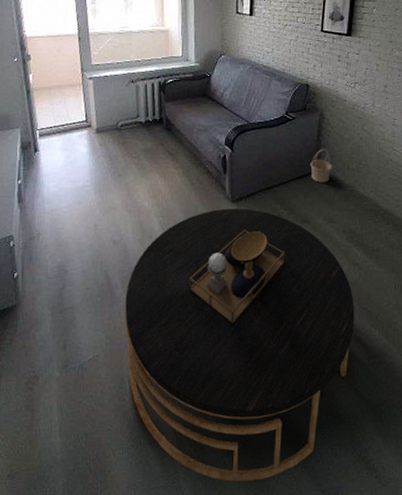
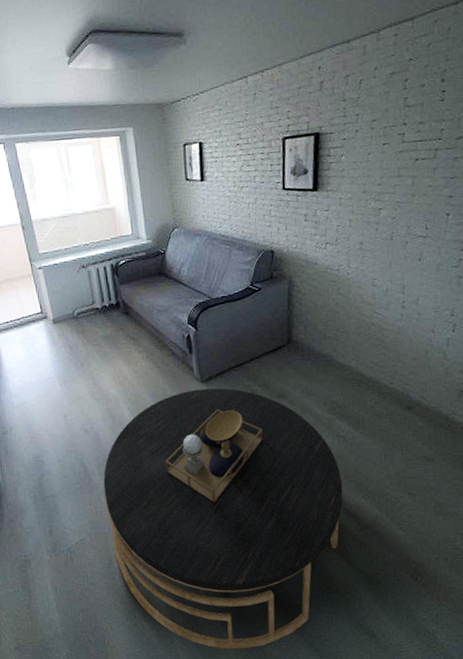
basket: present [310,148,332,183] -> none [282,318,307,355]

